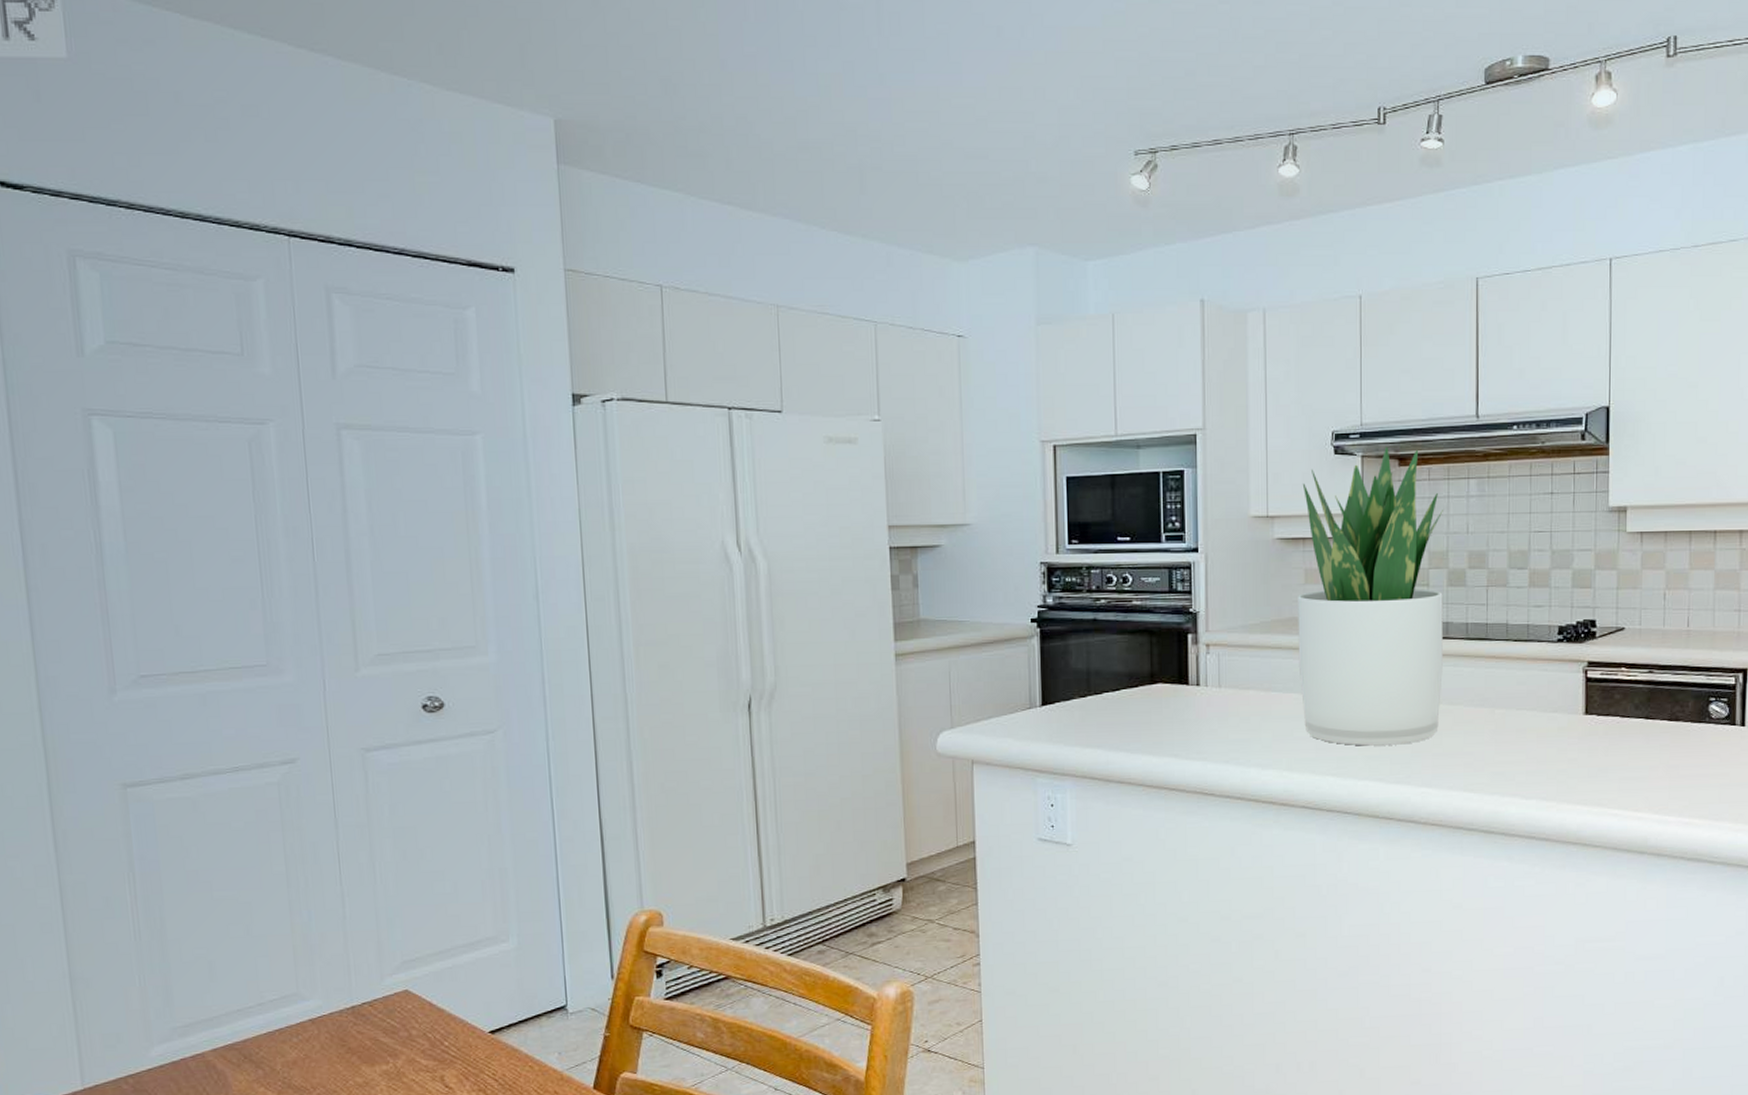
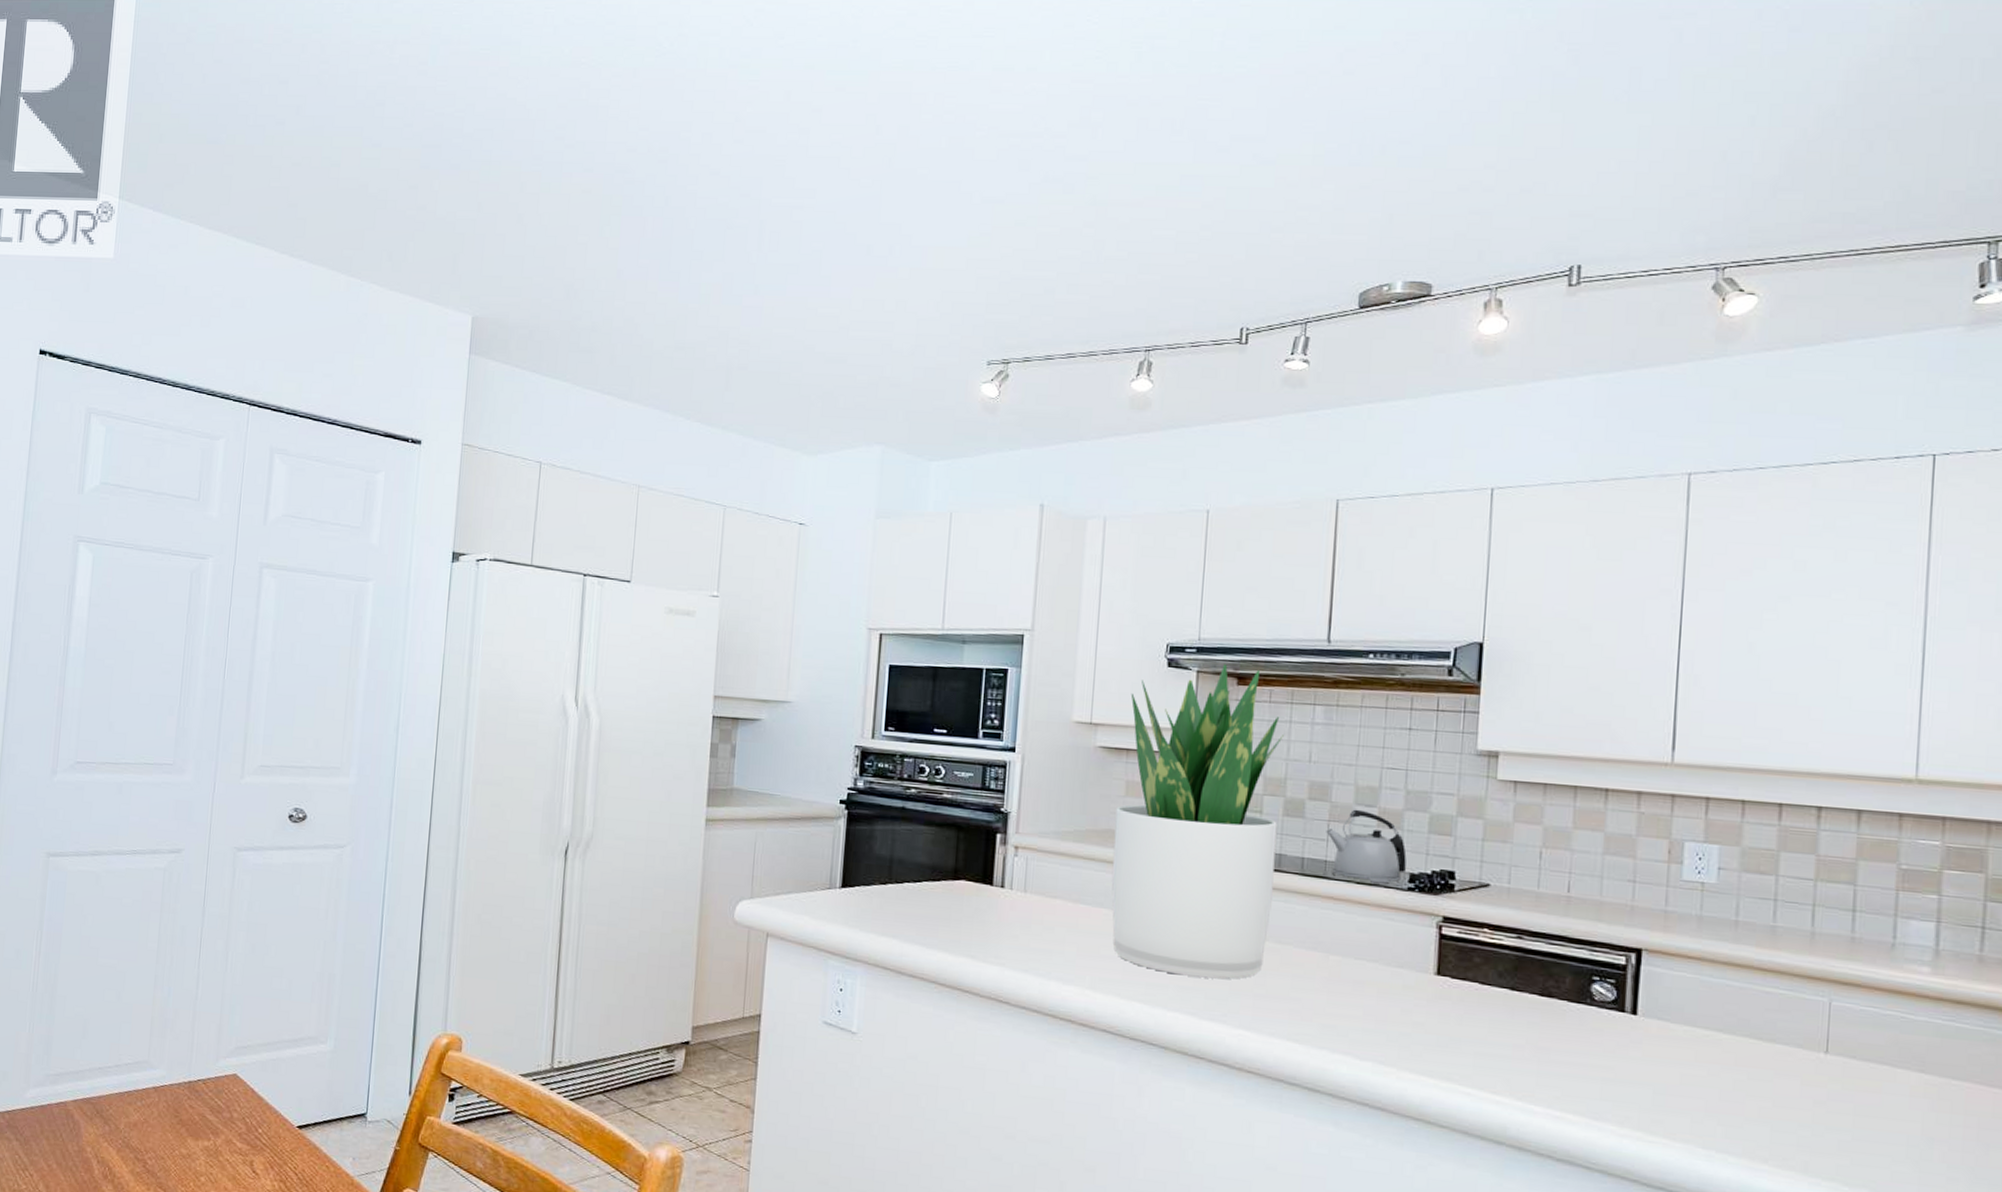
kettle: none [1485,573,1555,639] -> present [1326,809,1407,884]

